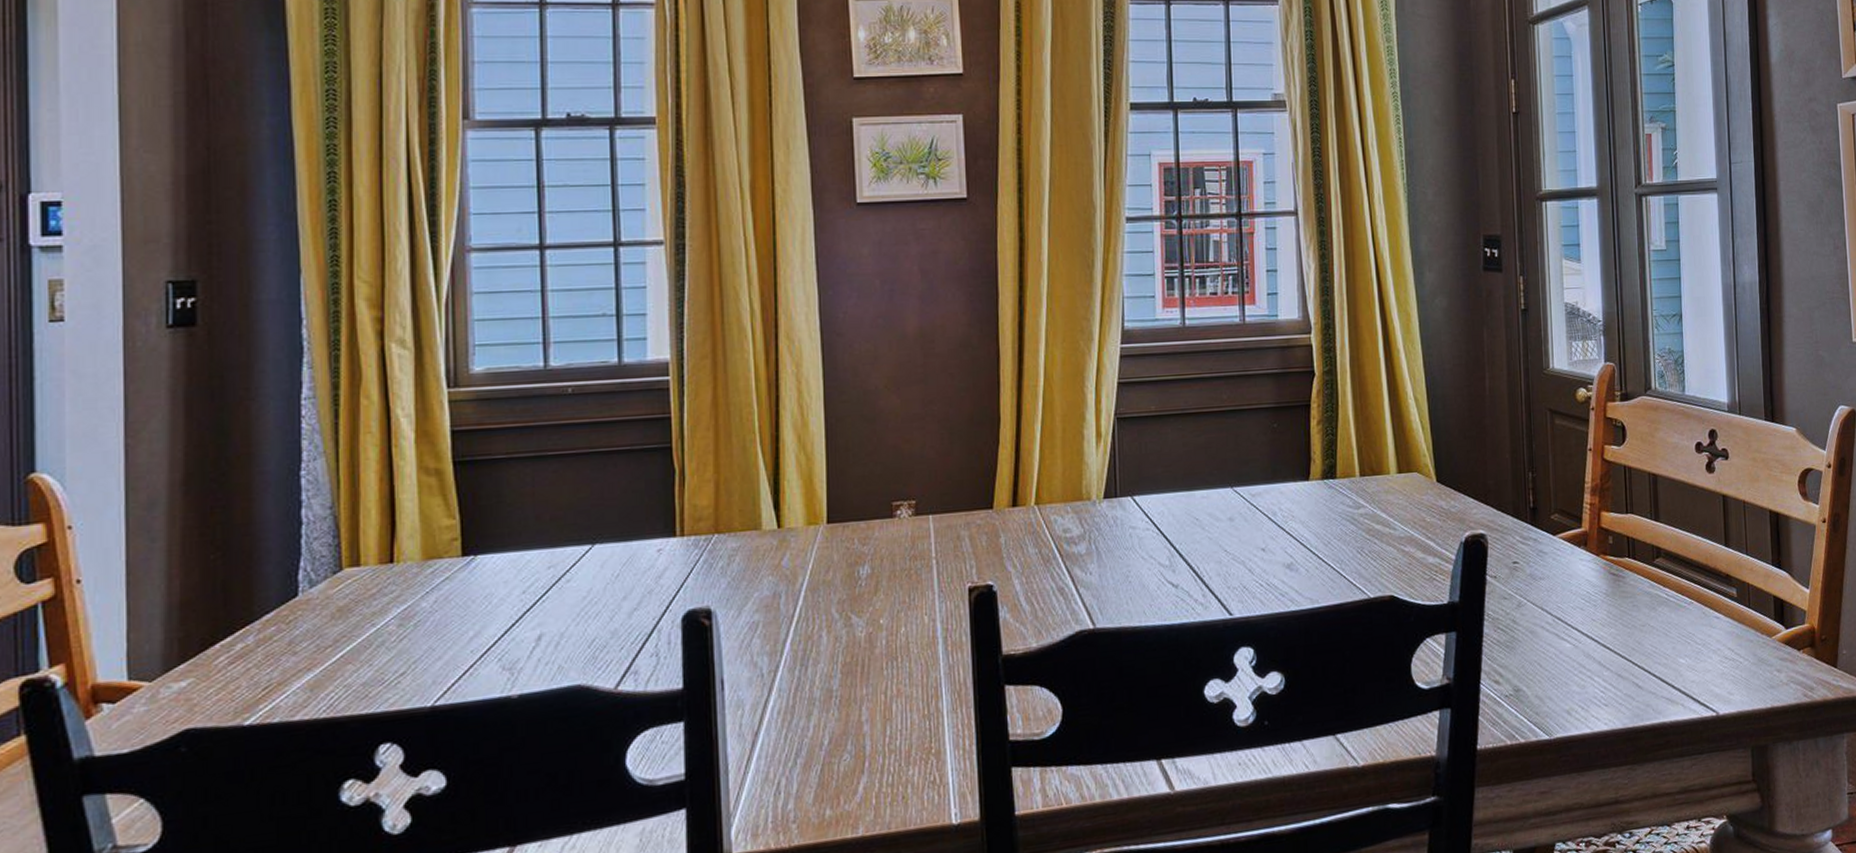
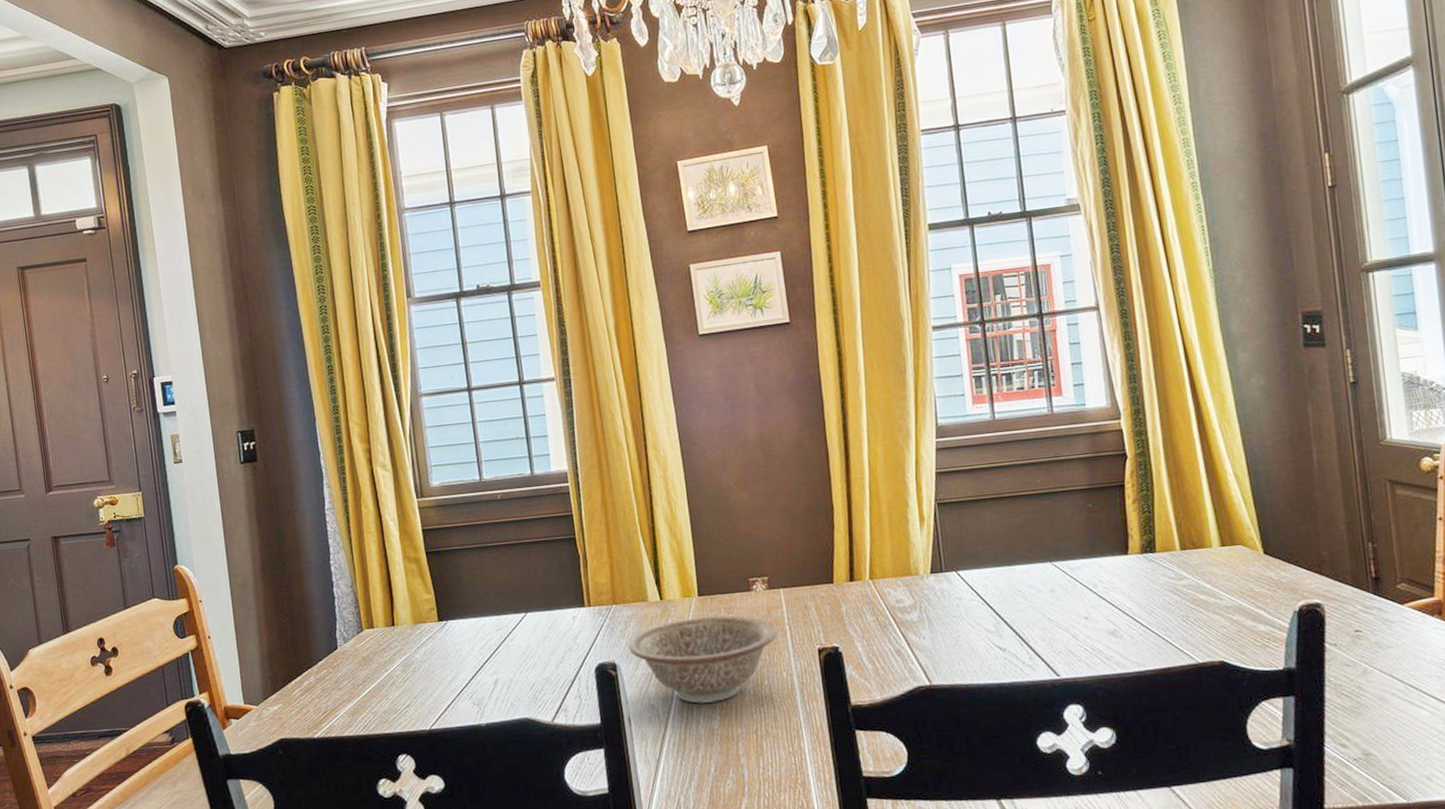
decorative bowl: none [730,547,921,659] -> present [629,615,777,704]

